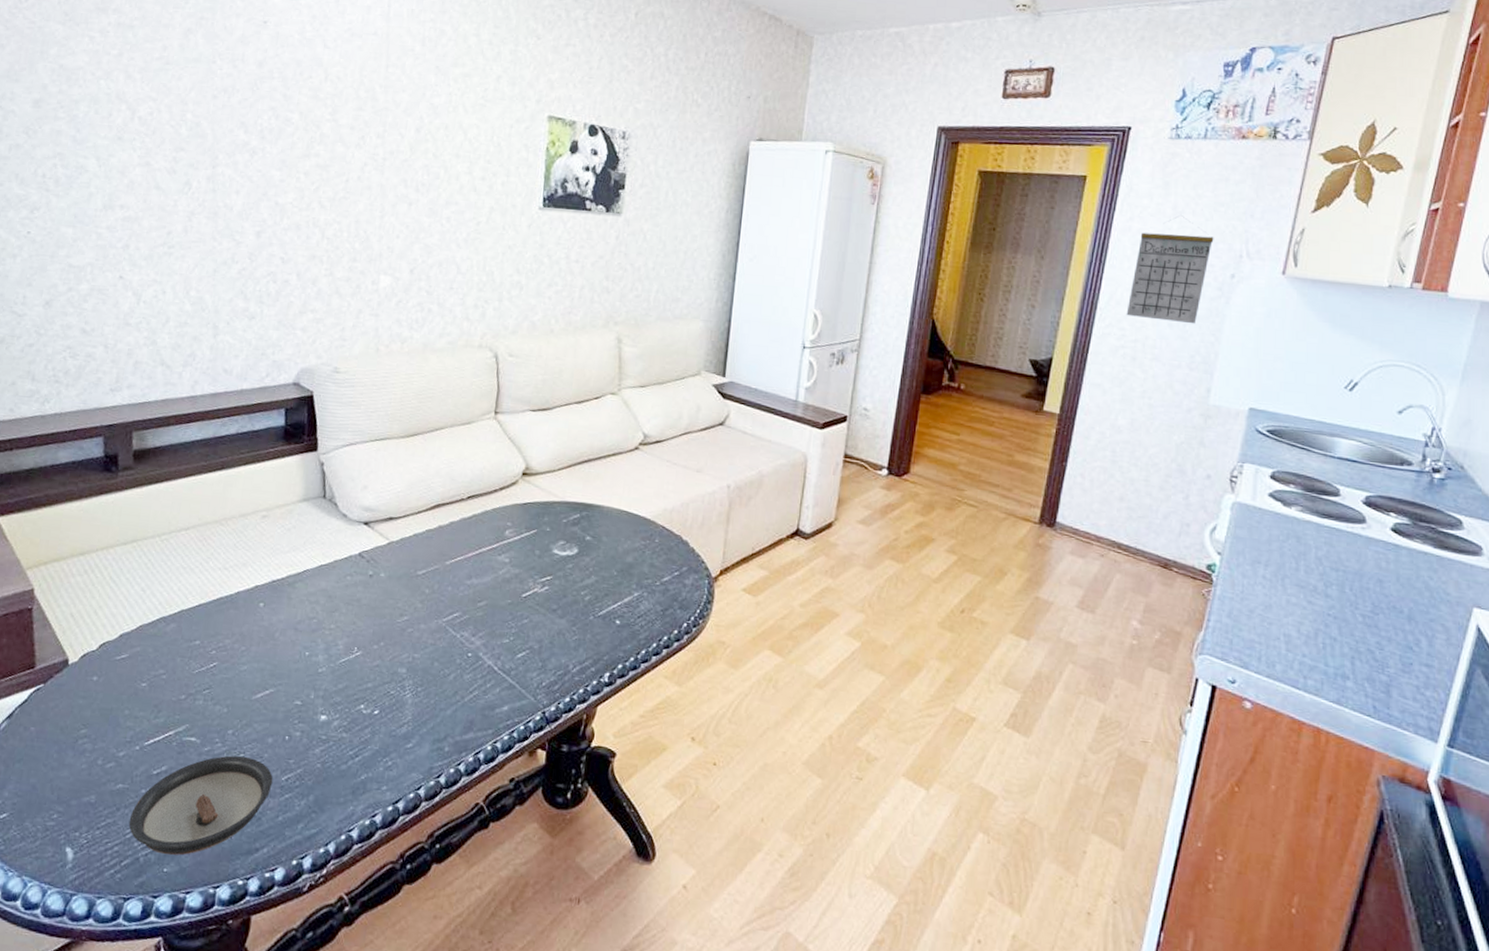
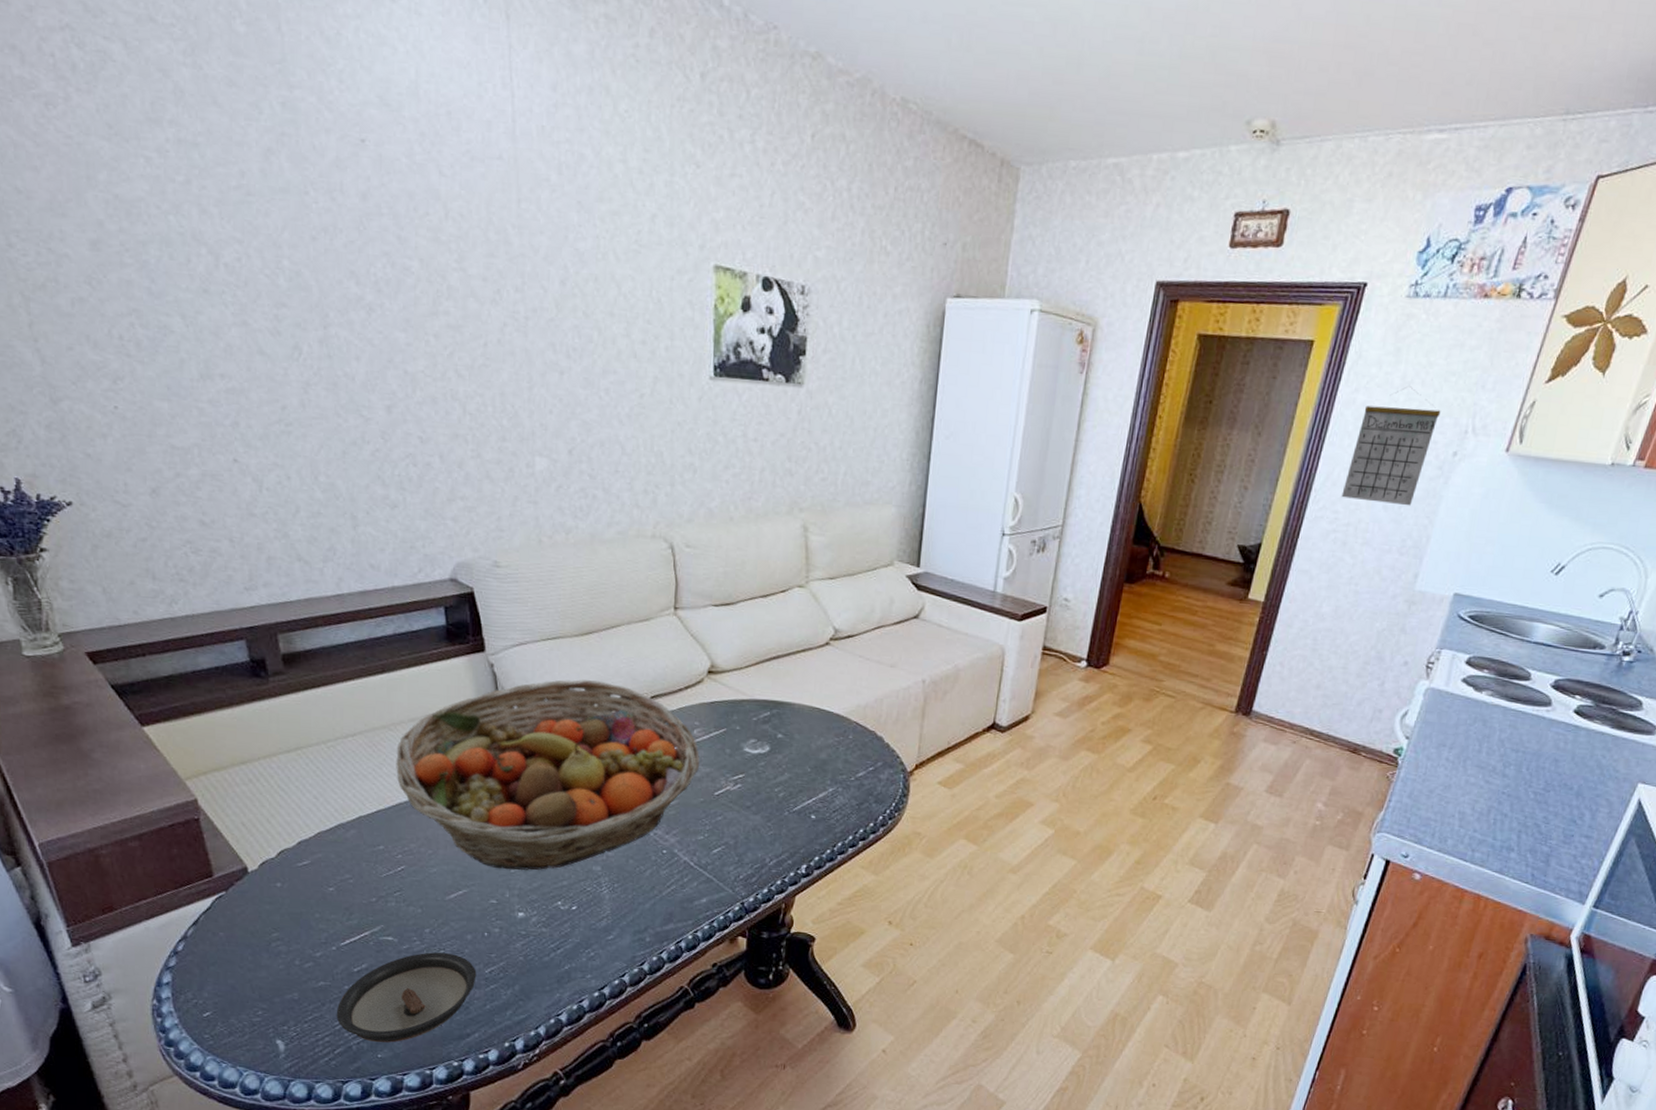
fruit basket: none [221,479,510,671] -> present [396,679,700,871]

